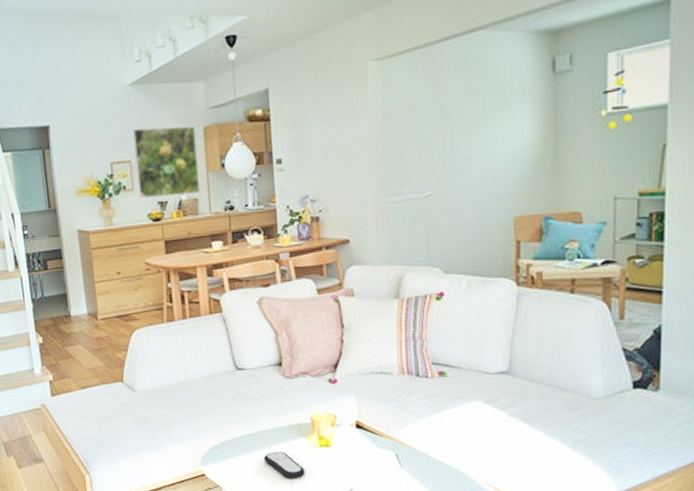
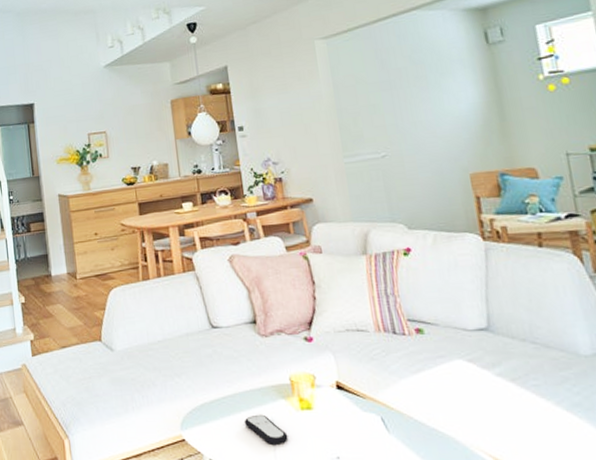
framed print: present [133,126,200,198] -> none [107,100,169,165]

